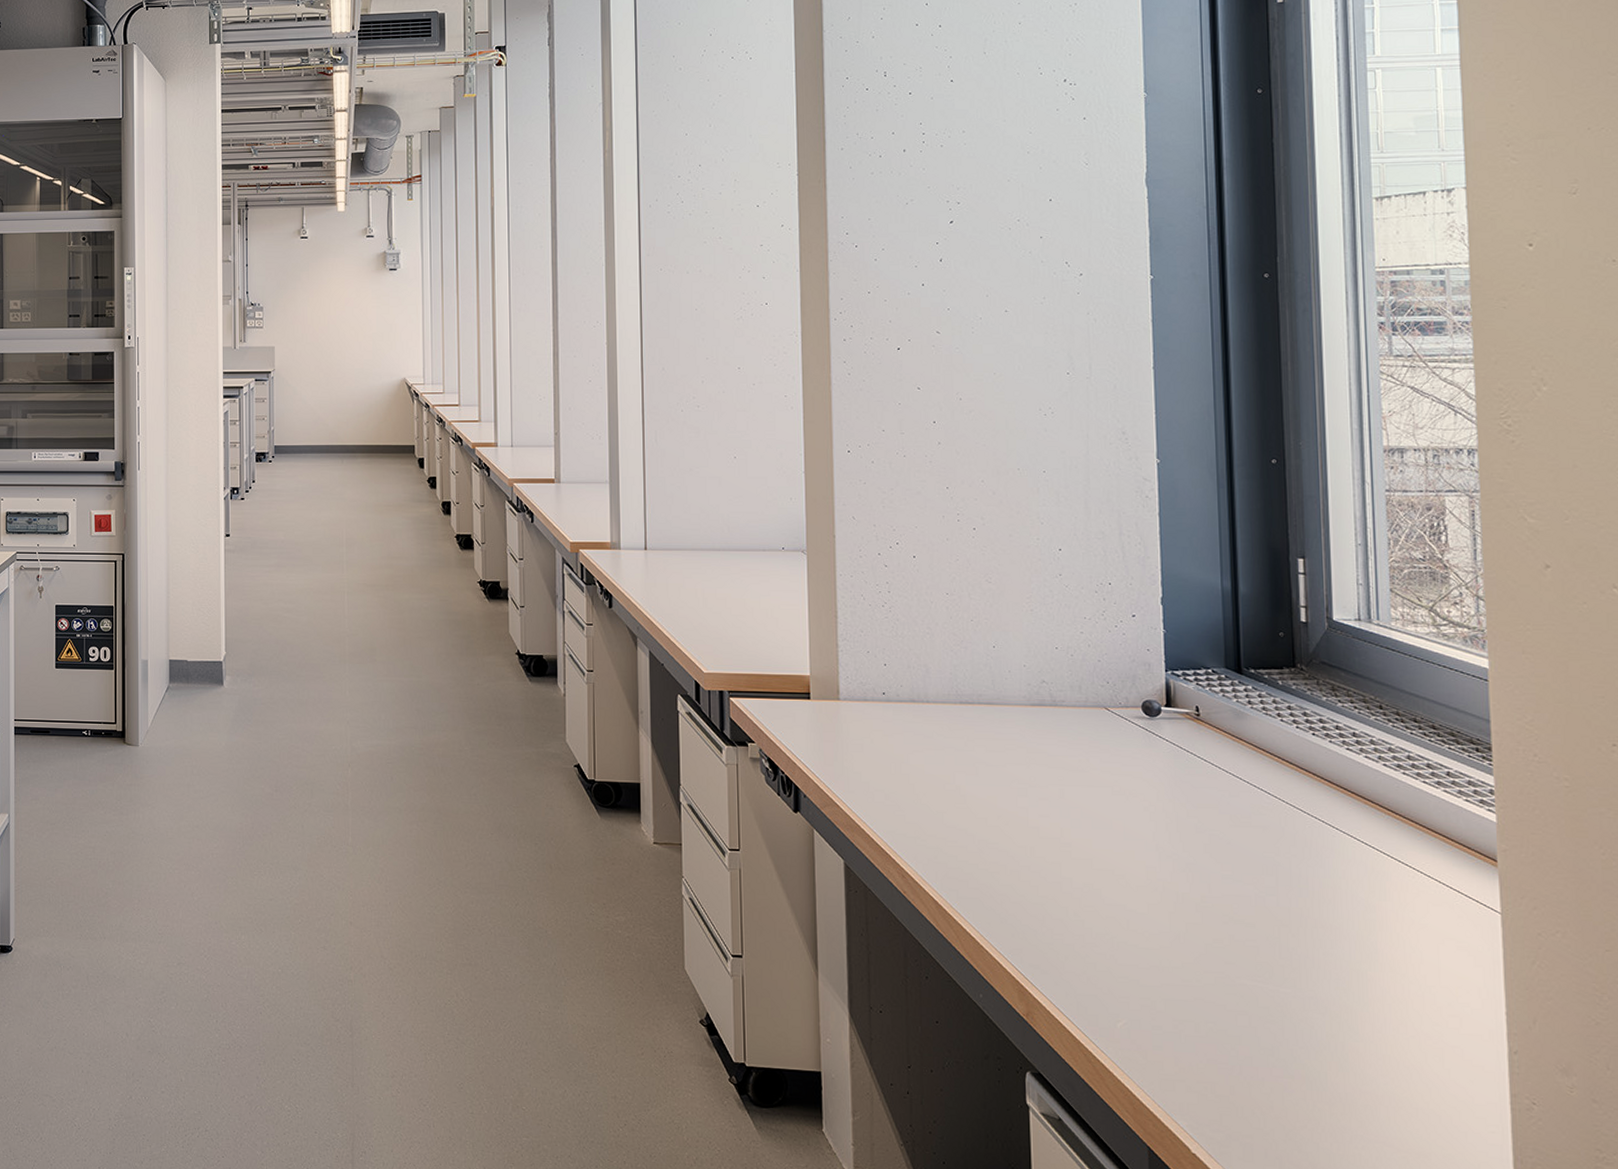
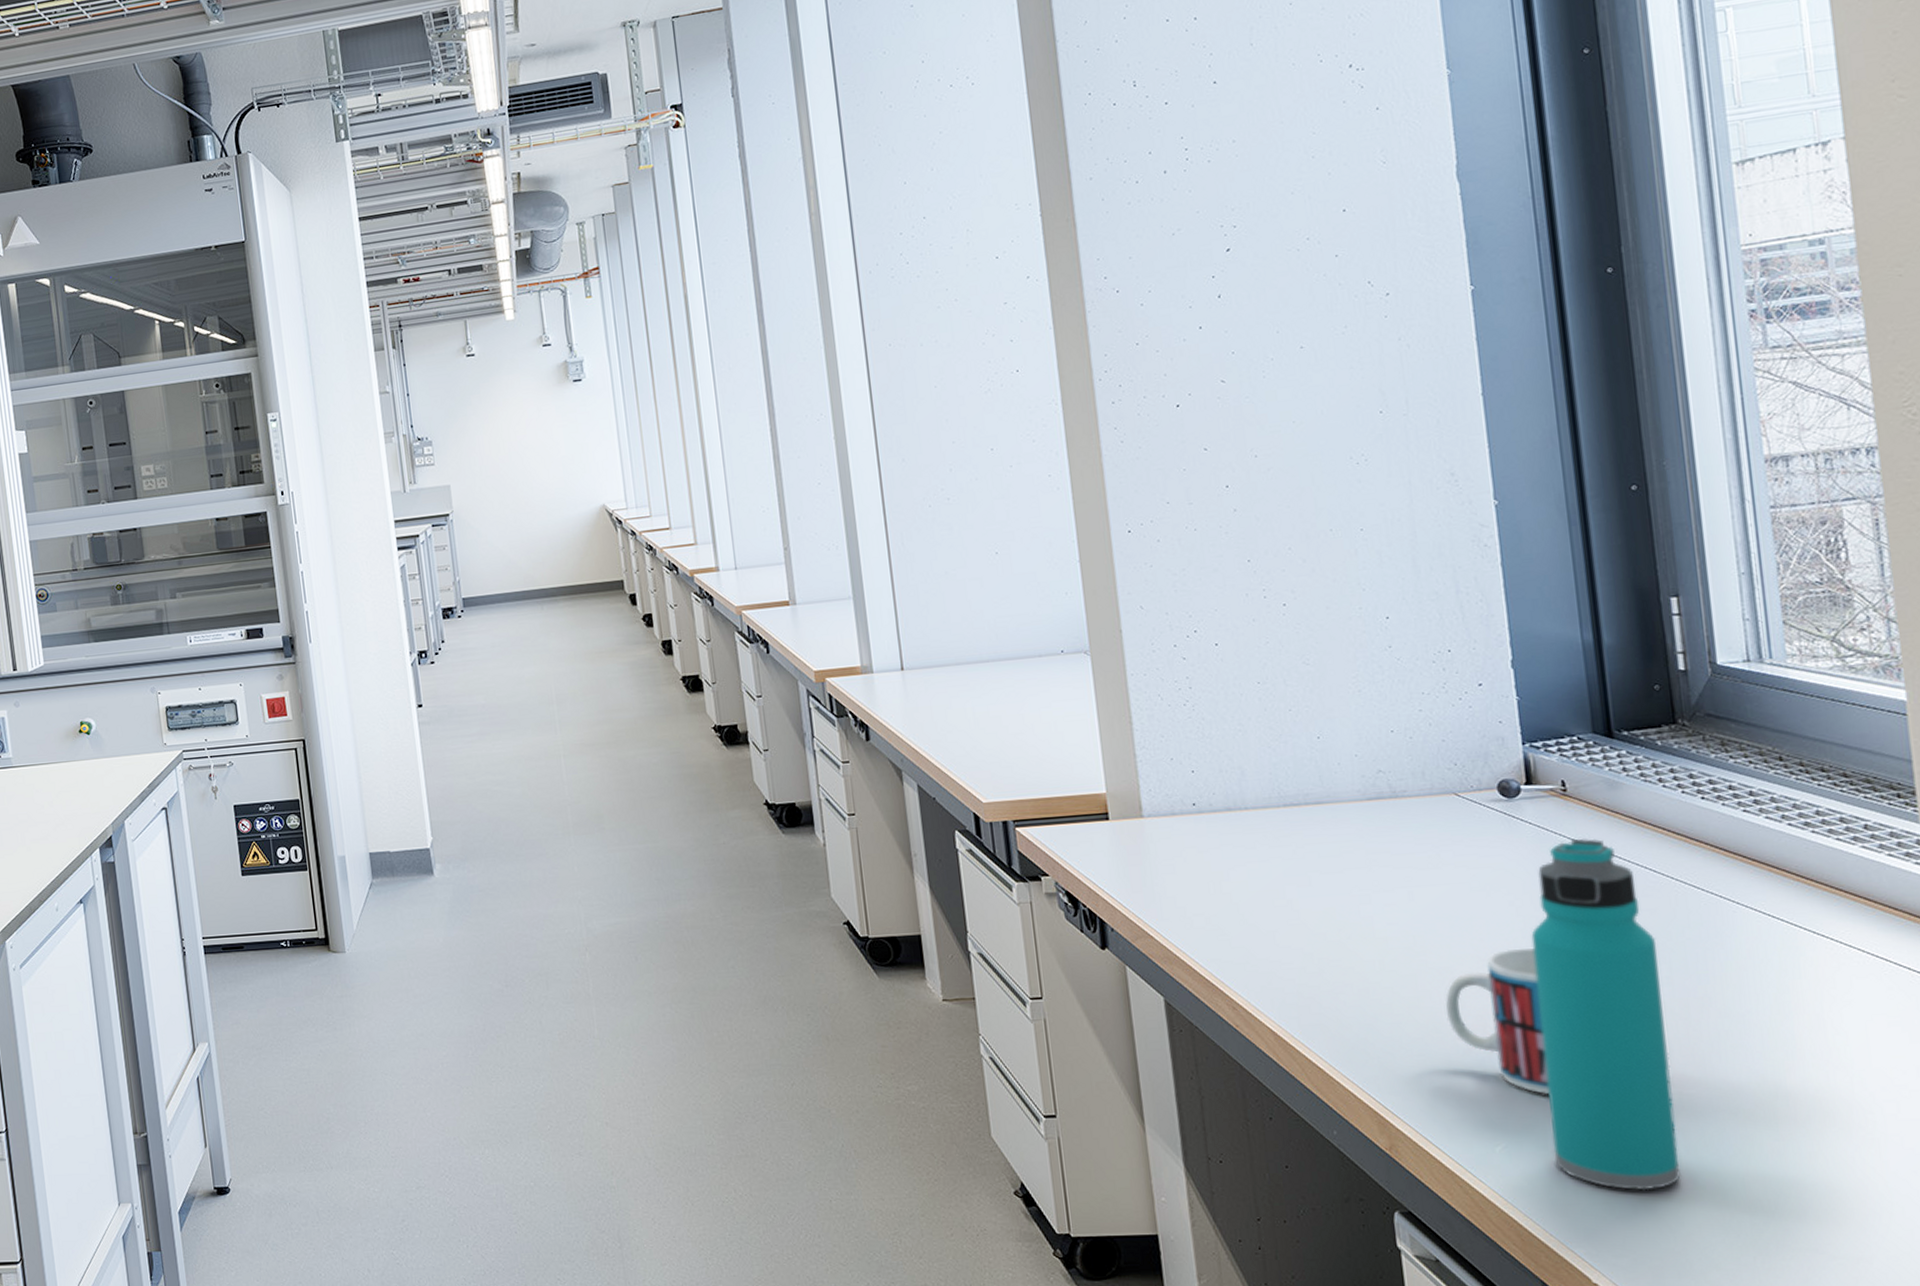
mug: none [1083,848,1167,980] -> present [1445,947,1550,1094]
water bottle: none [1161,758,1273,1075] -> present [1531,838,1681,1191]

